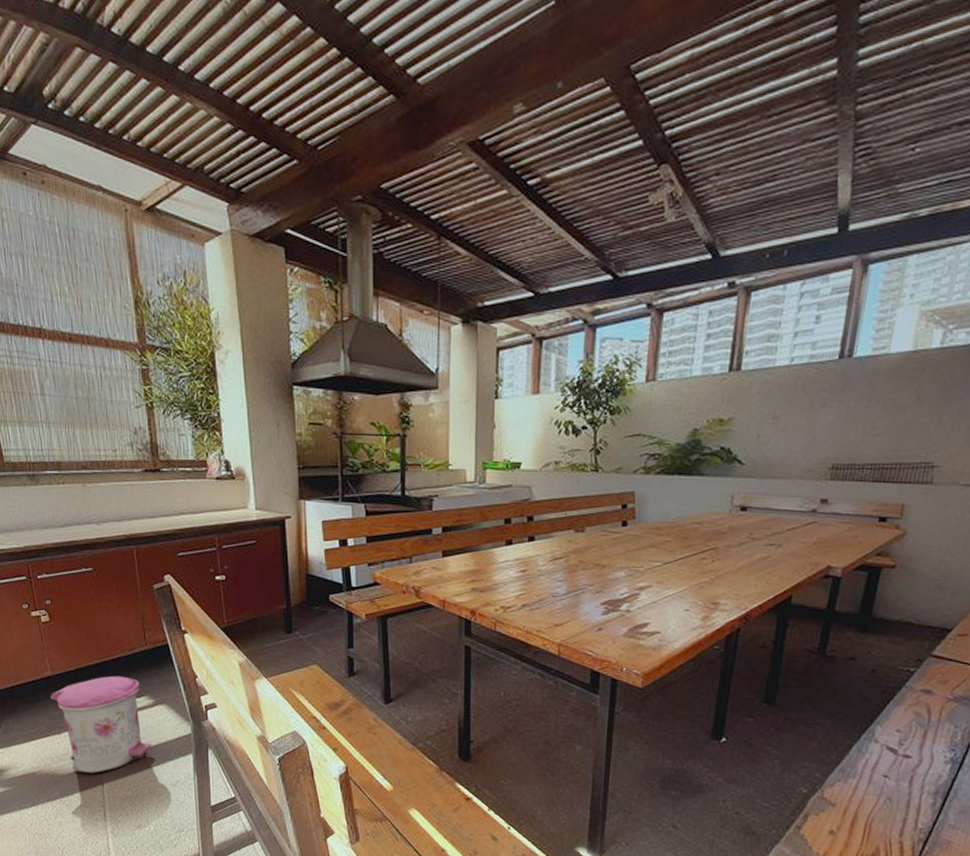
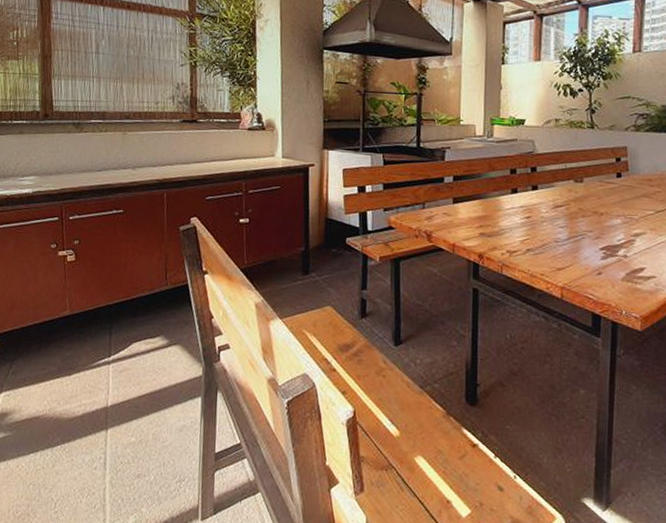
trash can: present [50,675,152,774] -> none [66,315,161,418]

